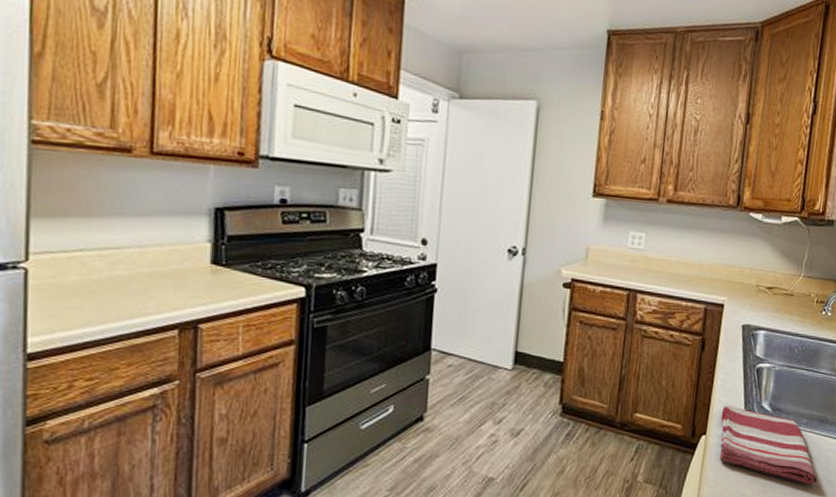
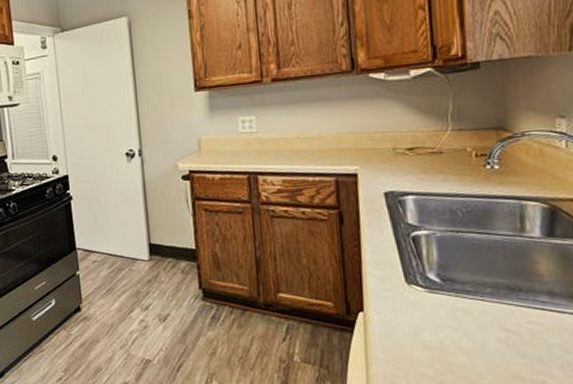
dish towel: present [719,404,818,484] -> none [377,278,522,362]

